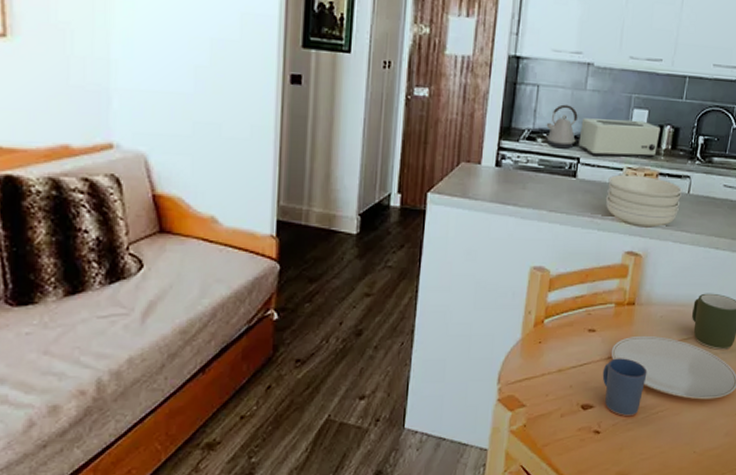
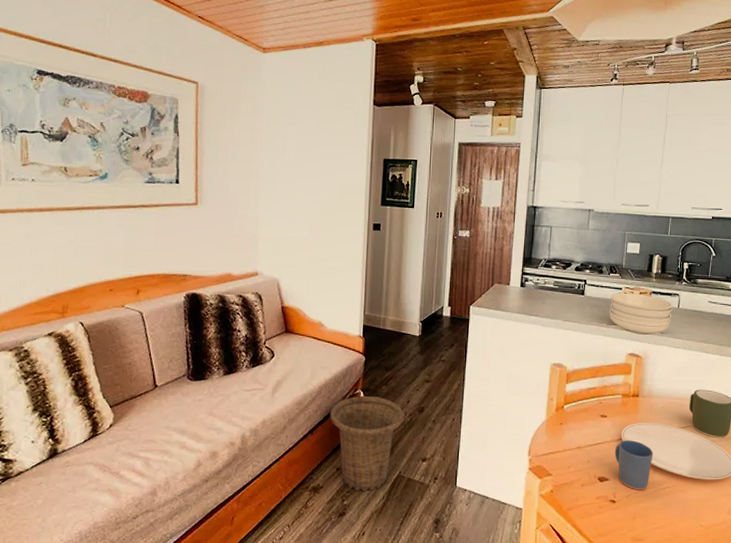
basket: none [229,318,334,444] -> present [330,396,404,492]
kettle: present [546,104,578,150] -> none [558,240,583,274]
toaster: present [578,118,660,158] -> none [584,250,651,280]

